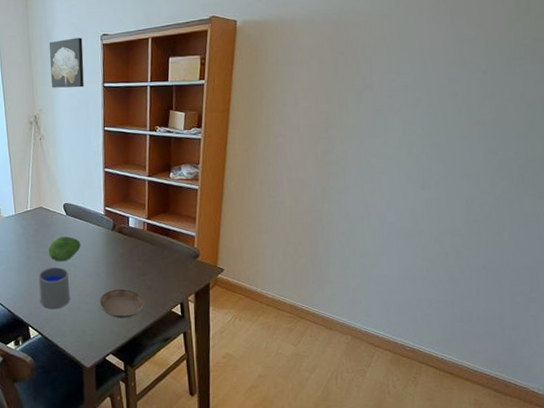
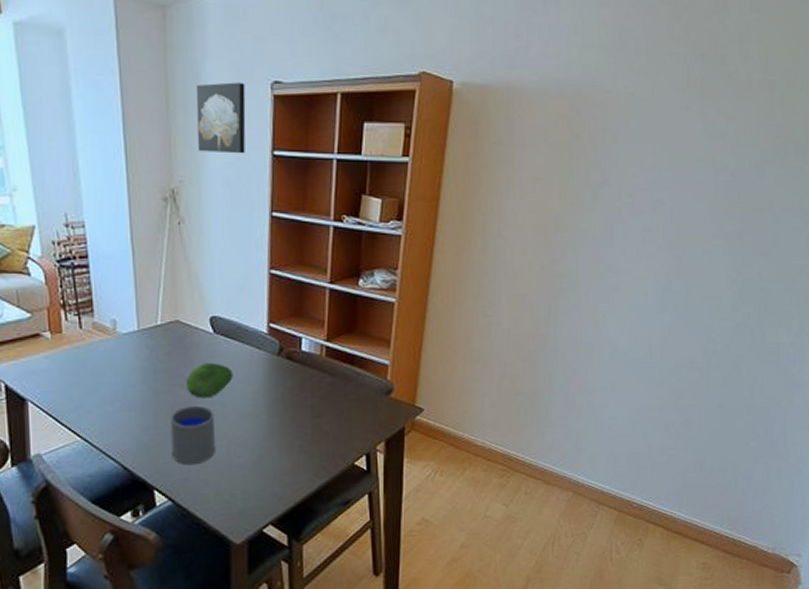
saucer: present [99,288,145,319] -> none [256,435,319,476]

